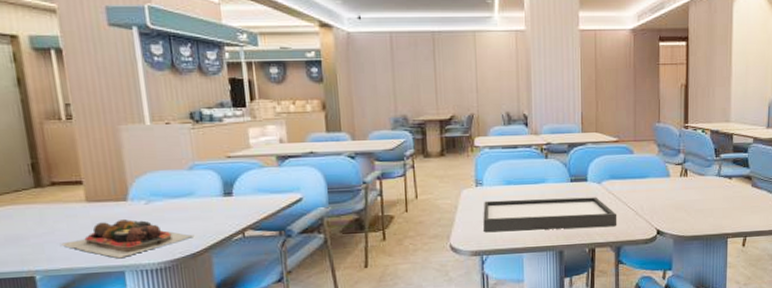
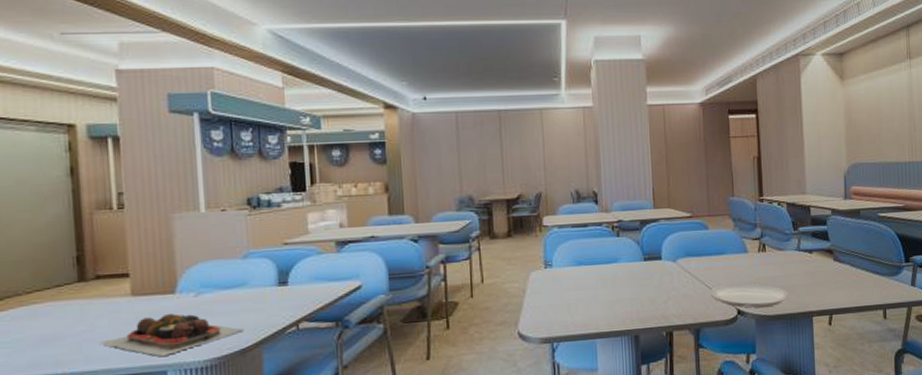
tray: present [483,197,617,233] -> none [553,276,695,318]
plate: none [632,205,707,229] -> present [710,282,789,308]

